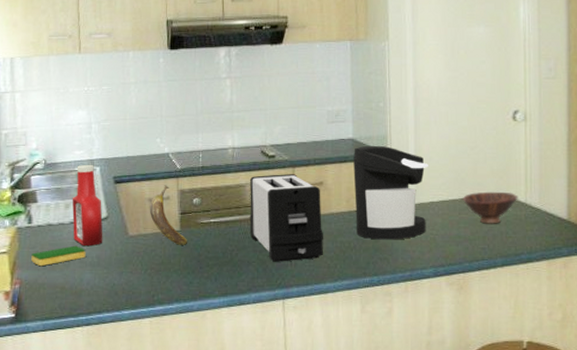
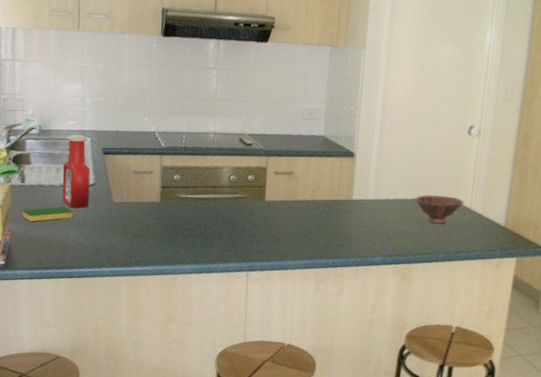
banana: present [149,185,188,245] -> none [133,160,167,216]
toaster: present [249,174,323,262] -> none [223,160,290,239]
coffee maker: present [353,145,428,240] -> none [318,143,388,229]

